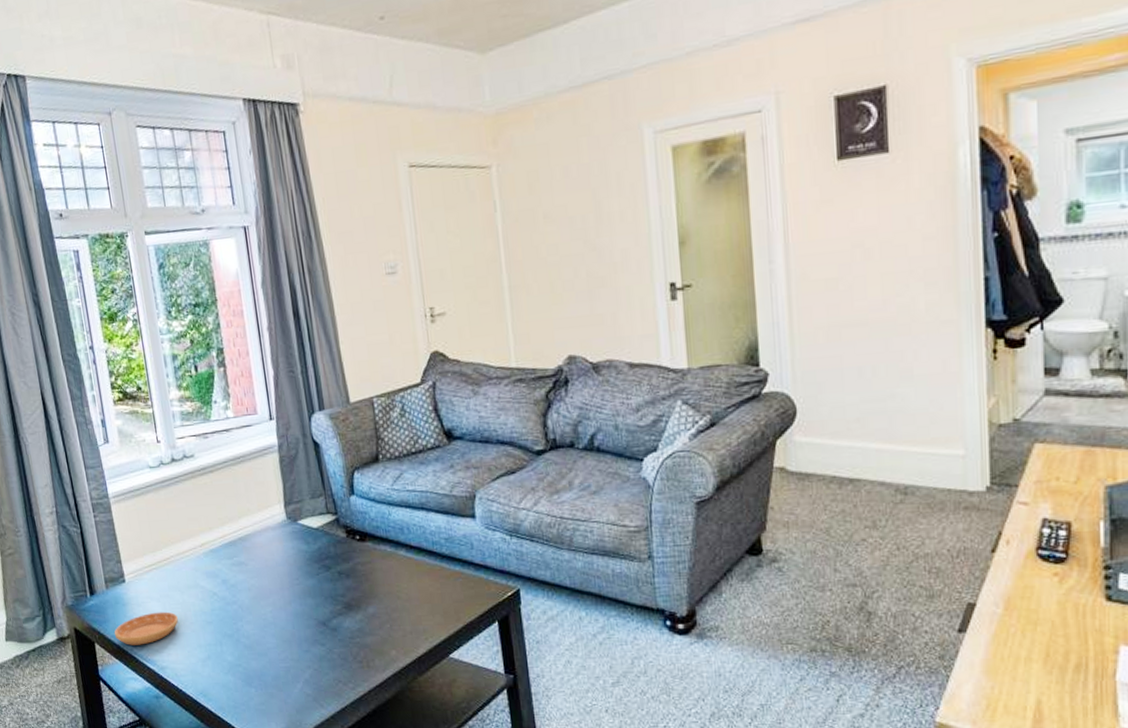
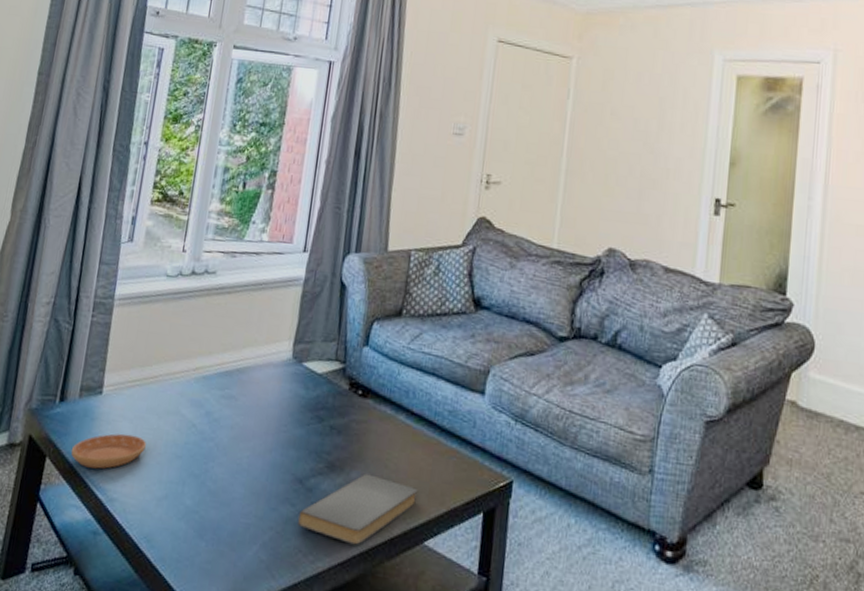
book: none [330,607,434,668] -> present [298,473,419,545]

